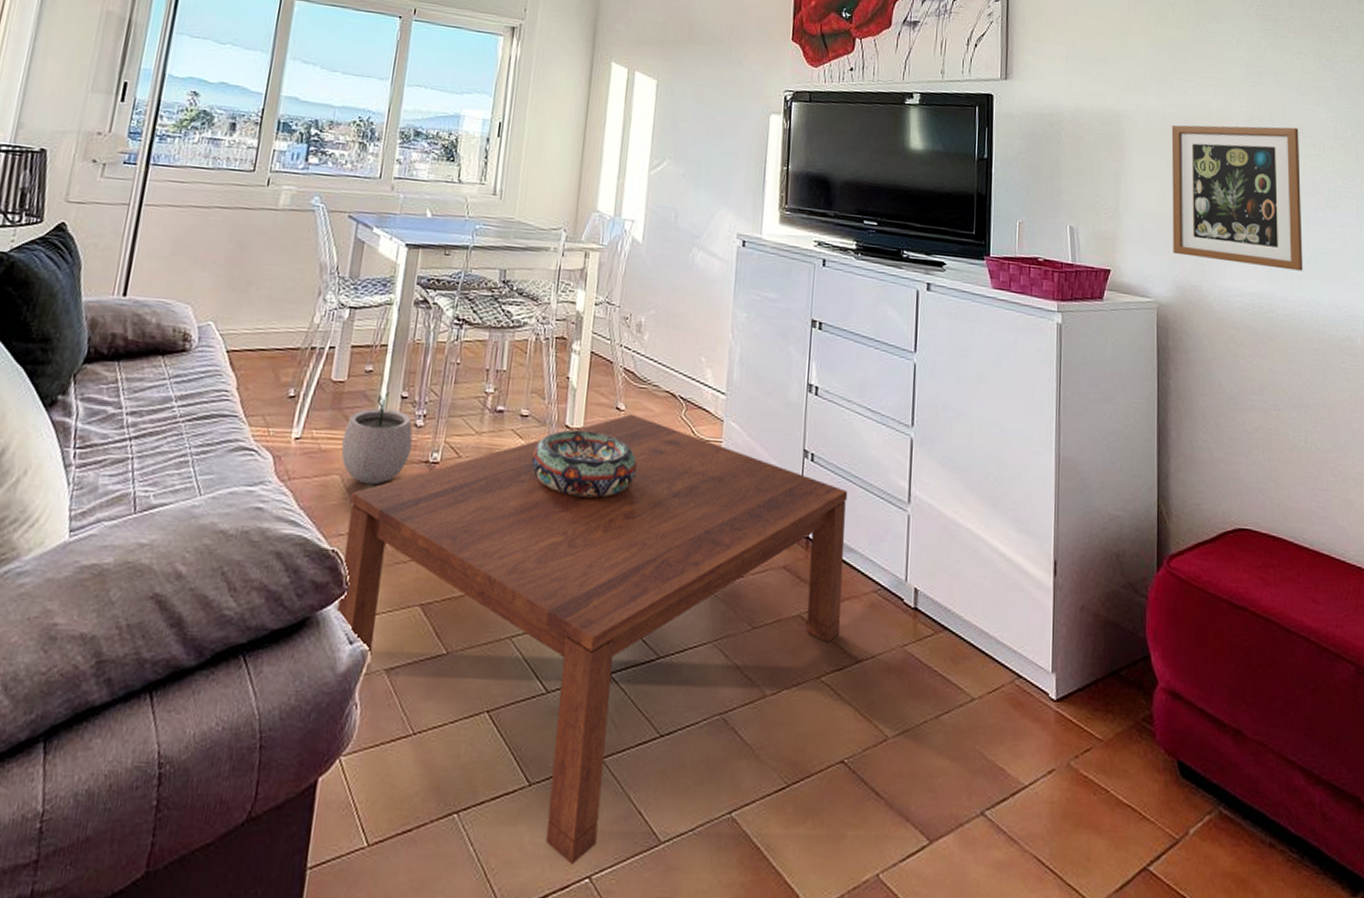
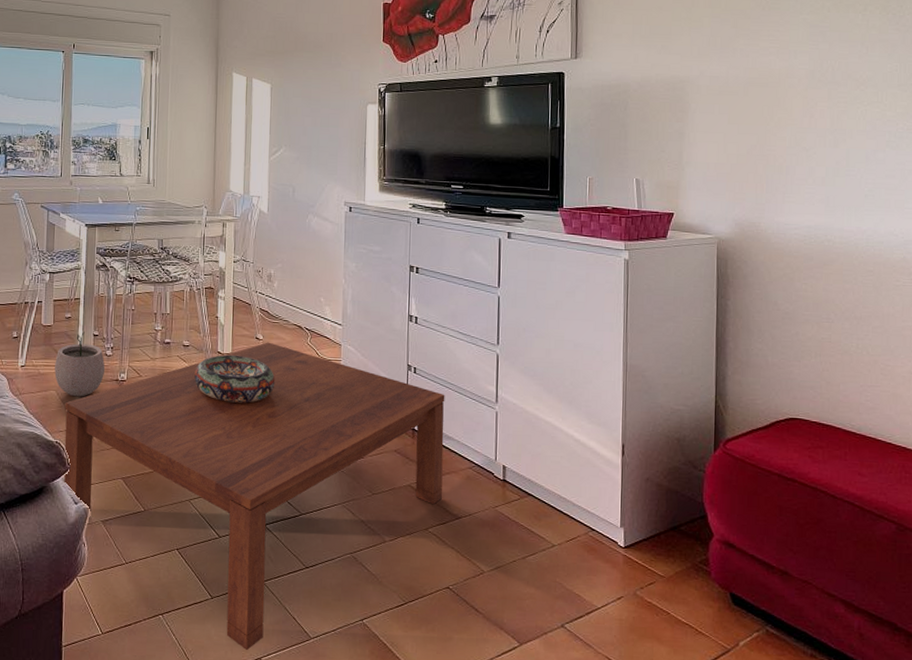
picture frame: present [1171,125,1303,271] -> none [733,79,862,205]

